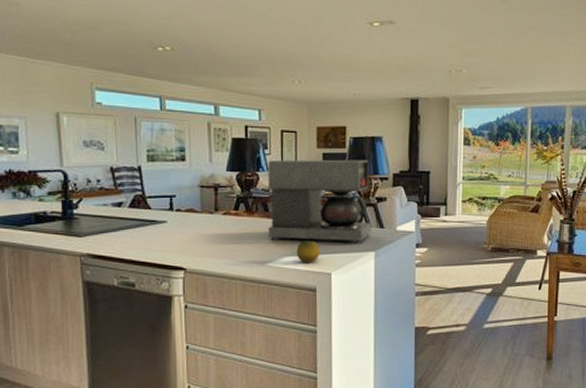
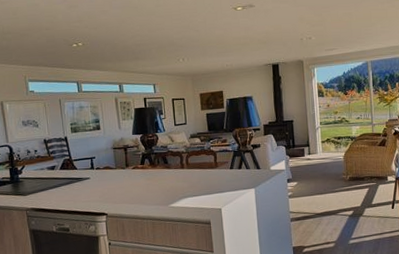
coffee maker: present [267,159,372,244] -> none [164,116,251,186]
fruit: present [296,241,320,262] -> none [192,184,211,202]

